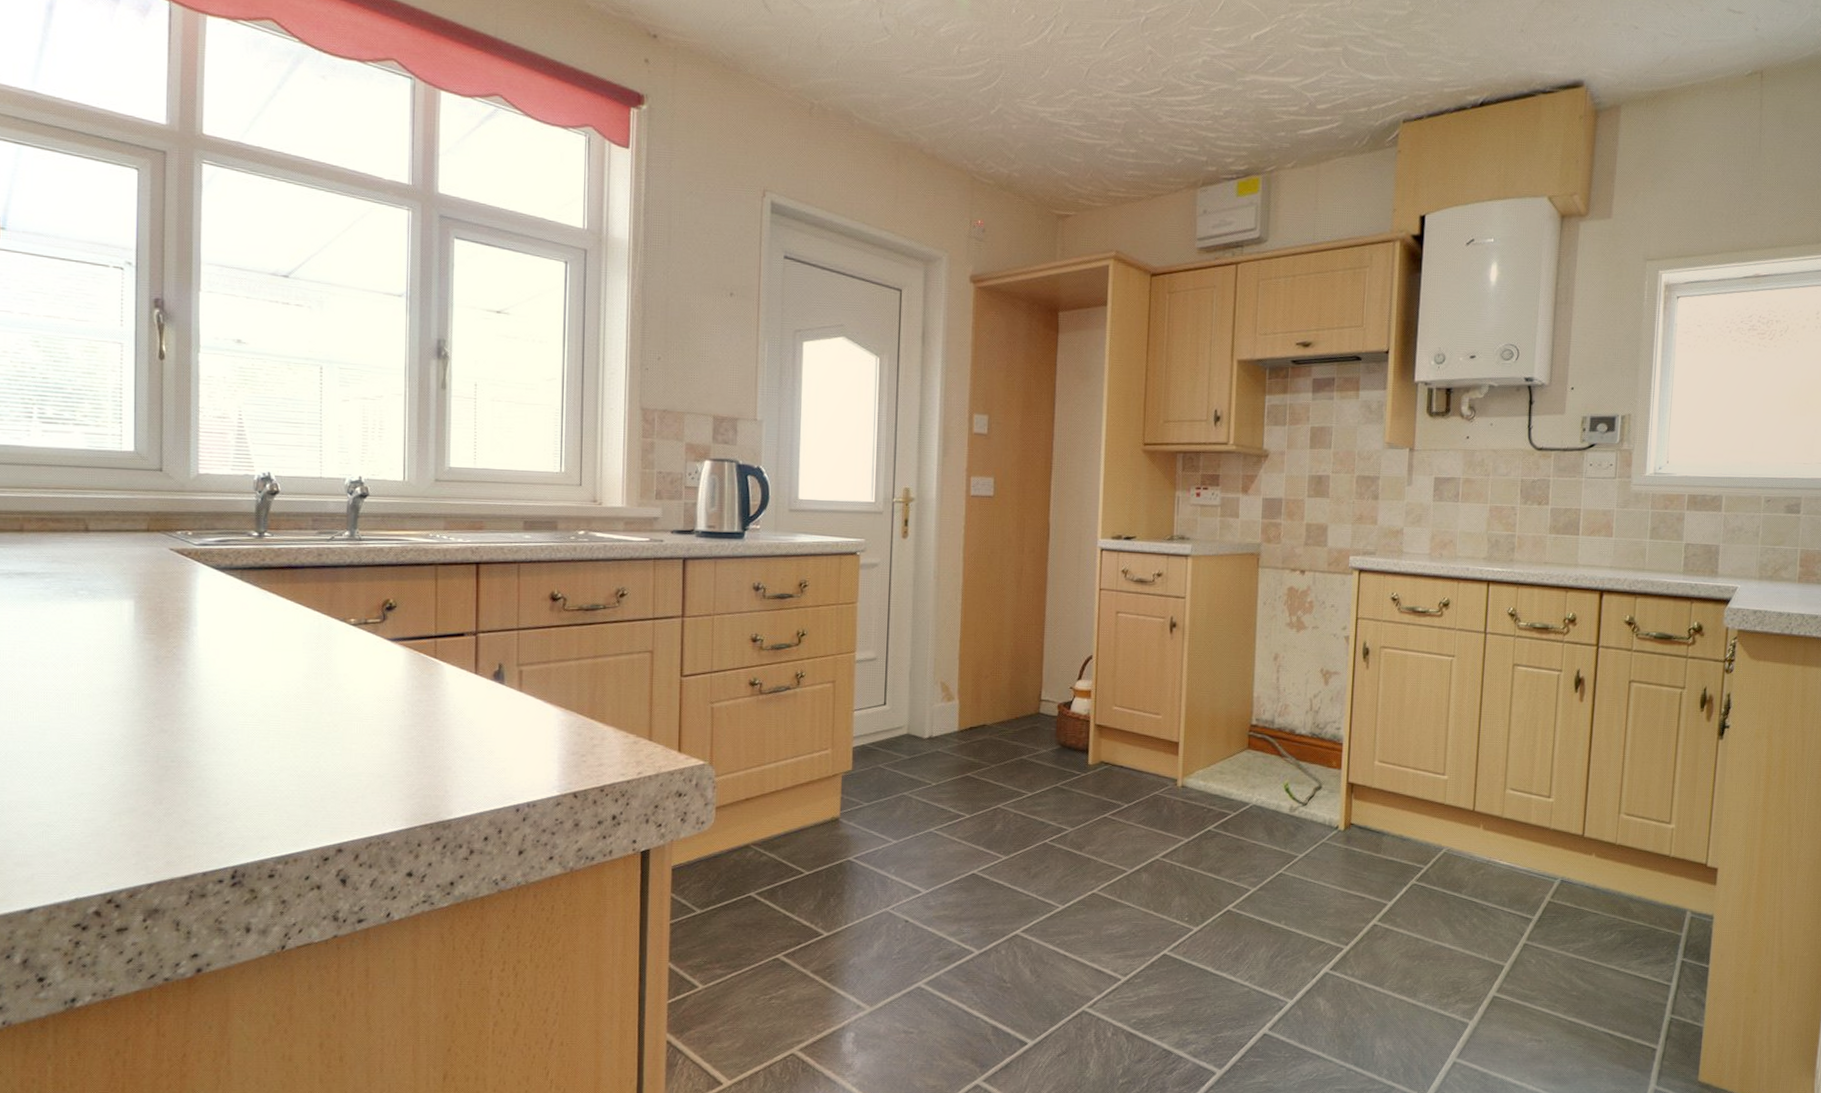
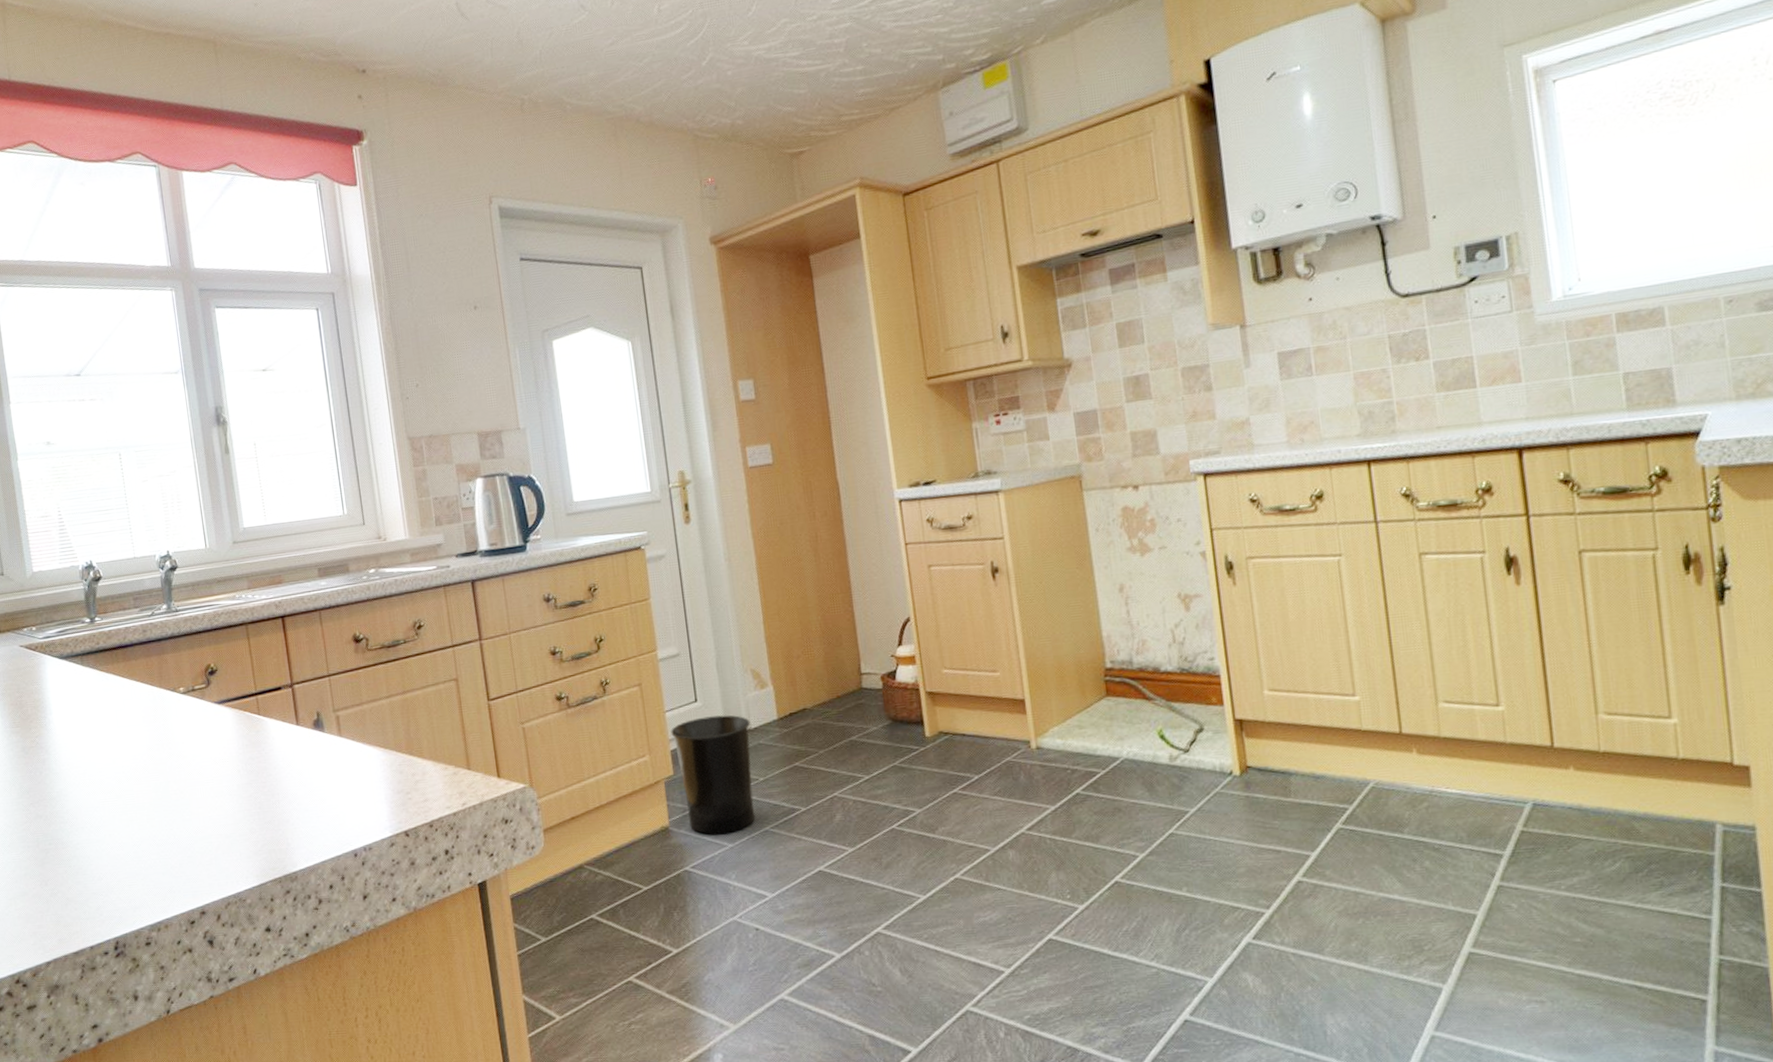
waste bin: none [856,720,933,831] -> present [671,715,756,835]

